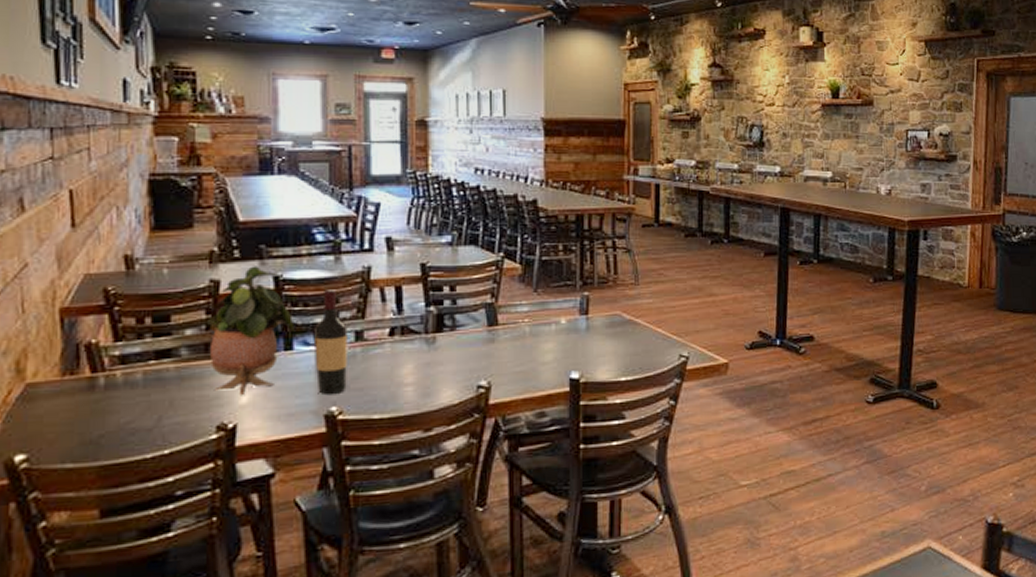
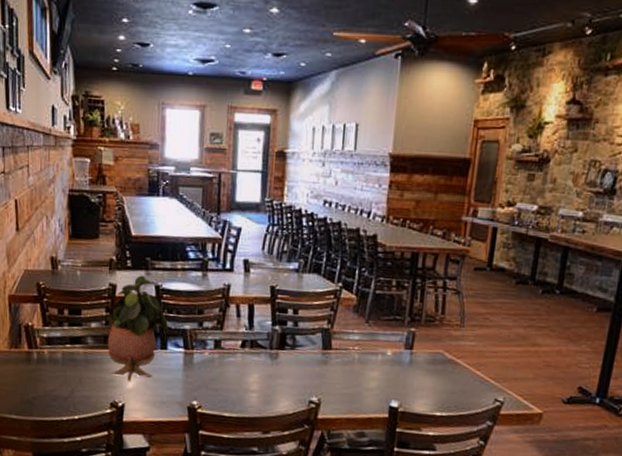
wine bottle: present [315,289,347,395] -> none [183,301,209,392]

